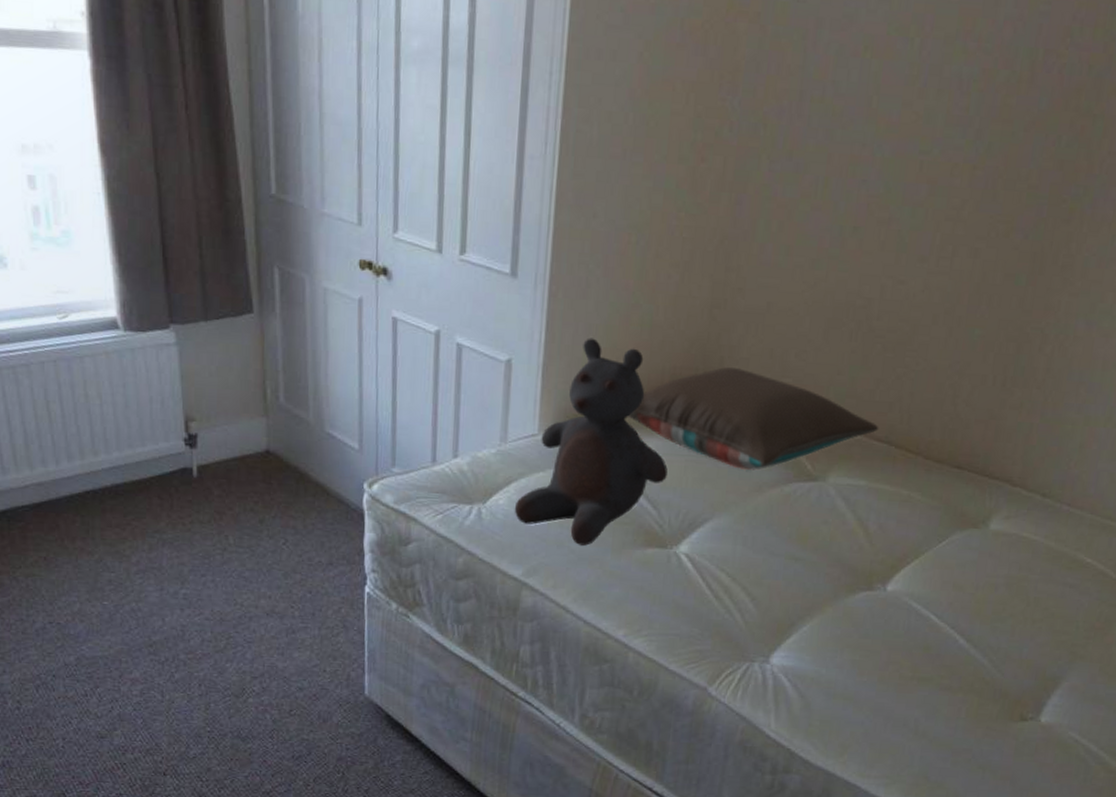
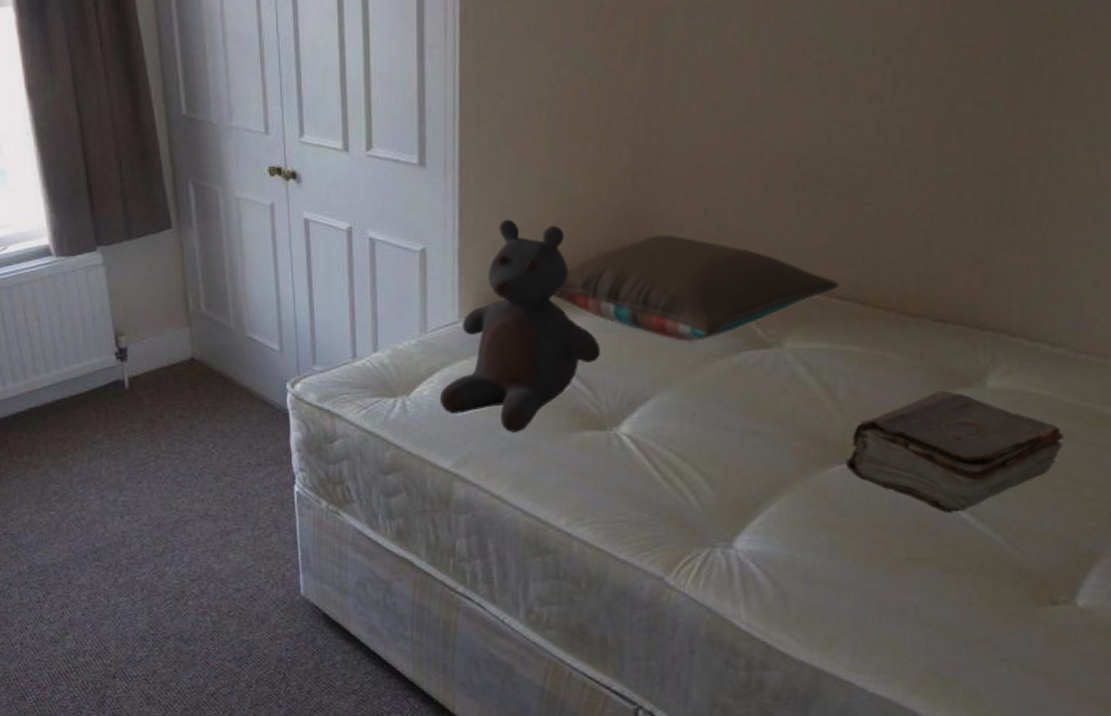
book: none [870,530,1045,638] -> present [846,391,1064,512]

